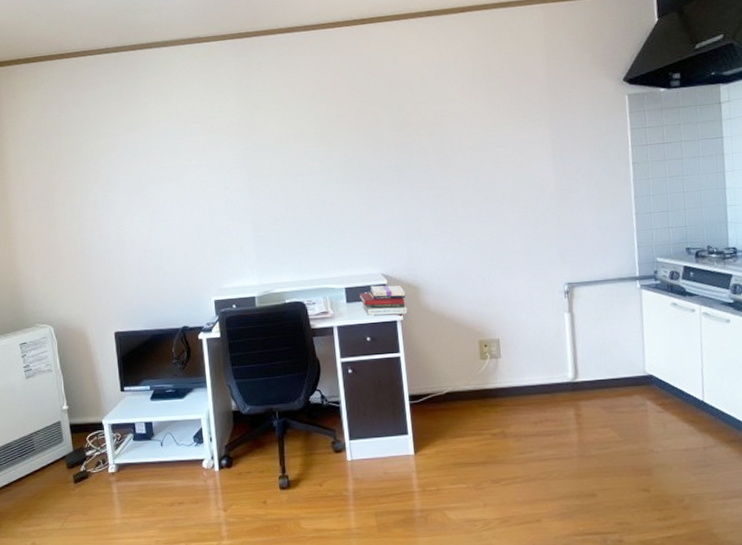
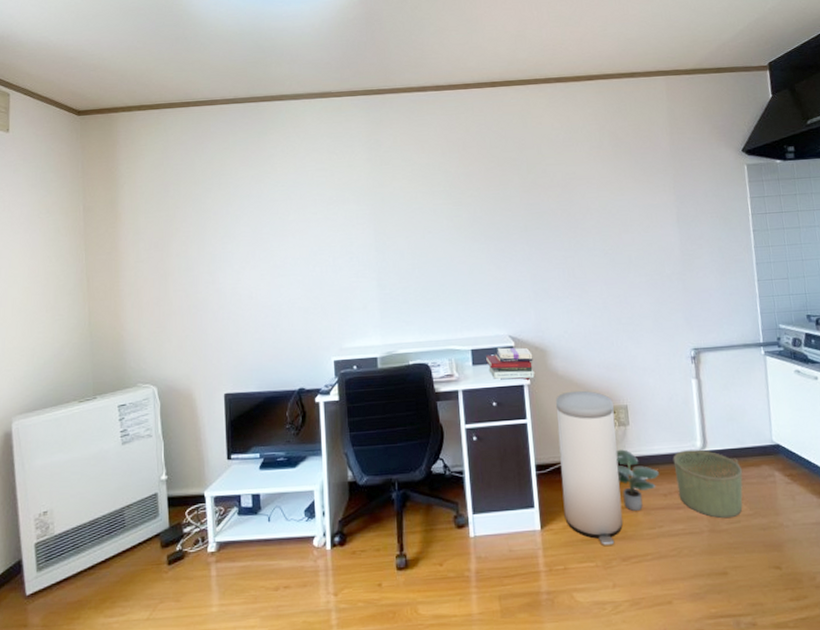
pedal bin: none [428,325,494,470] -> present [555,390,623,547]
potted plant: none [487,380,530,438] -> present [616,449,659,511]
basket: none [544,380,614,445] -> present [673,449,743,519]

